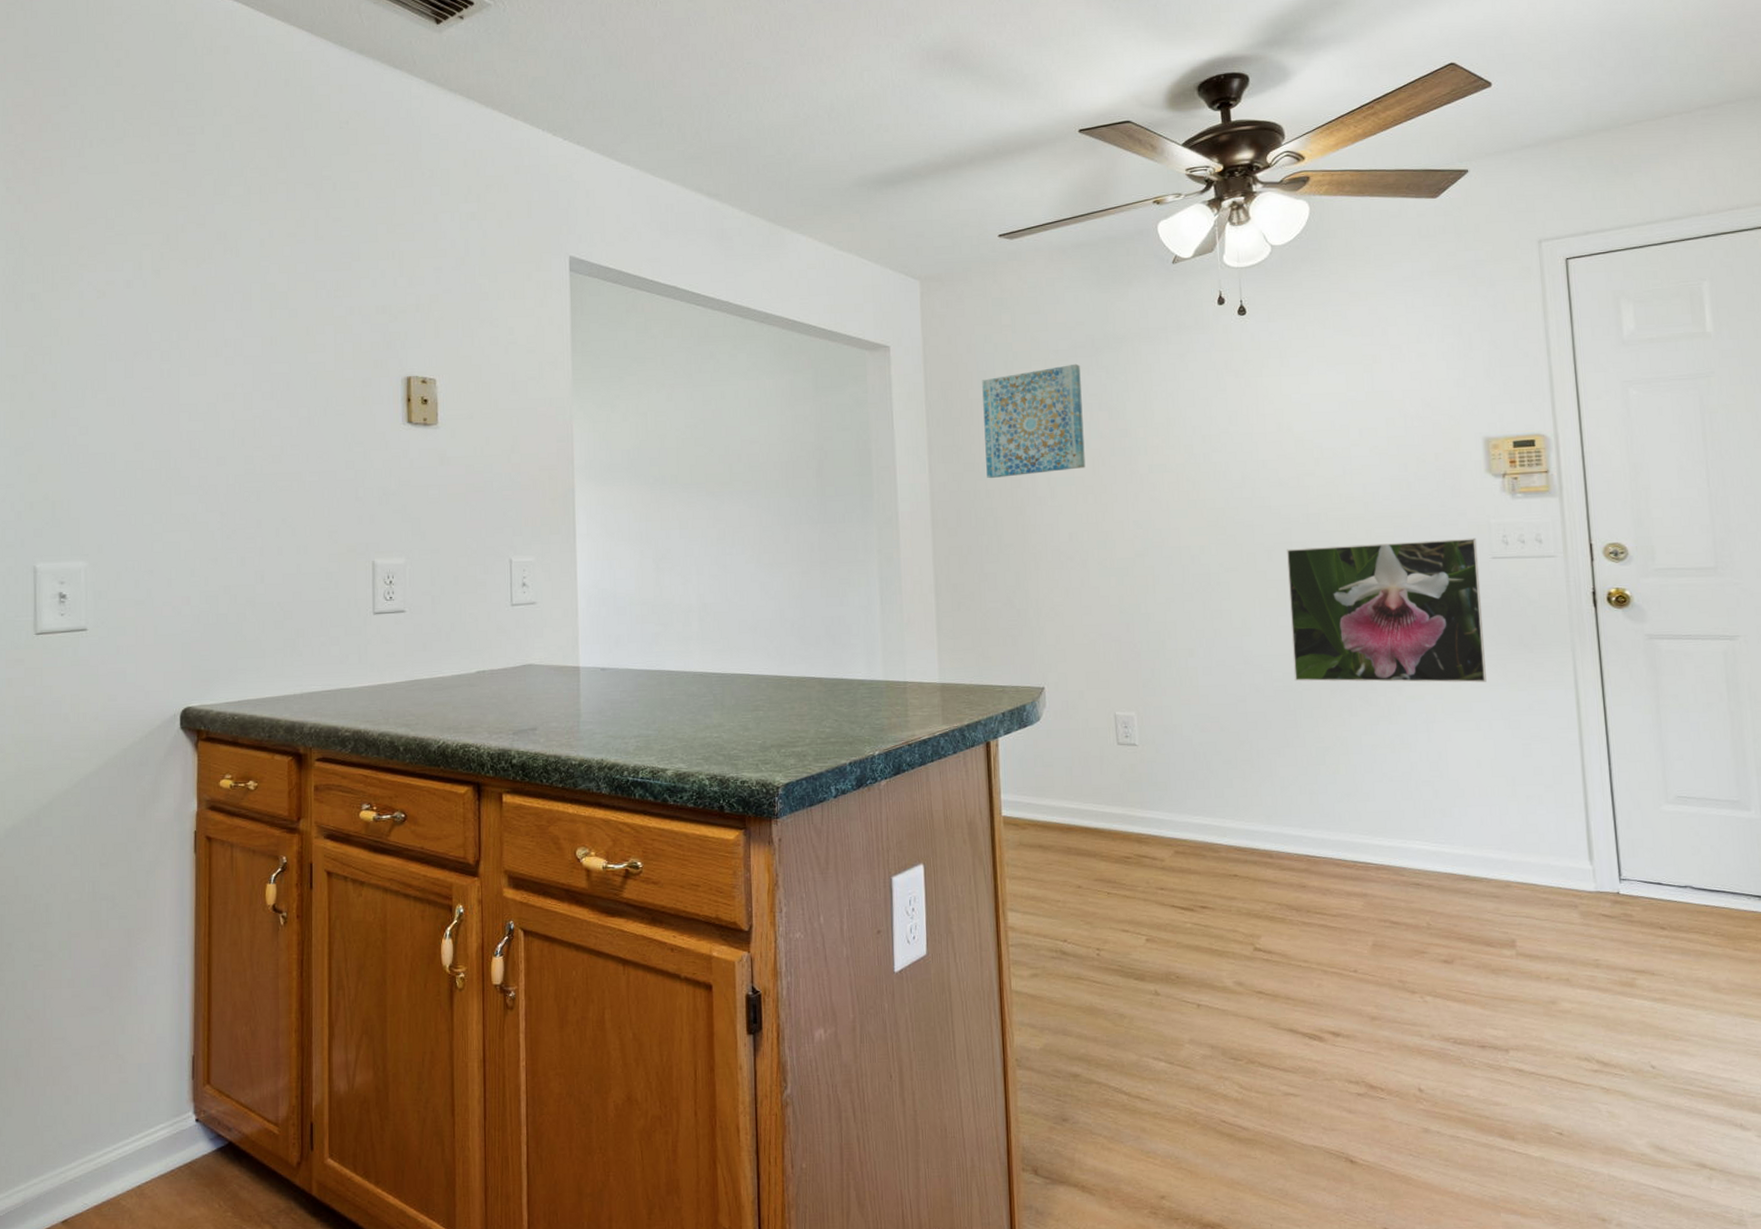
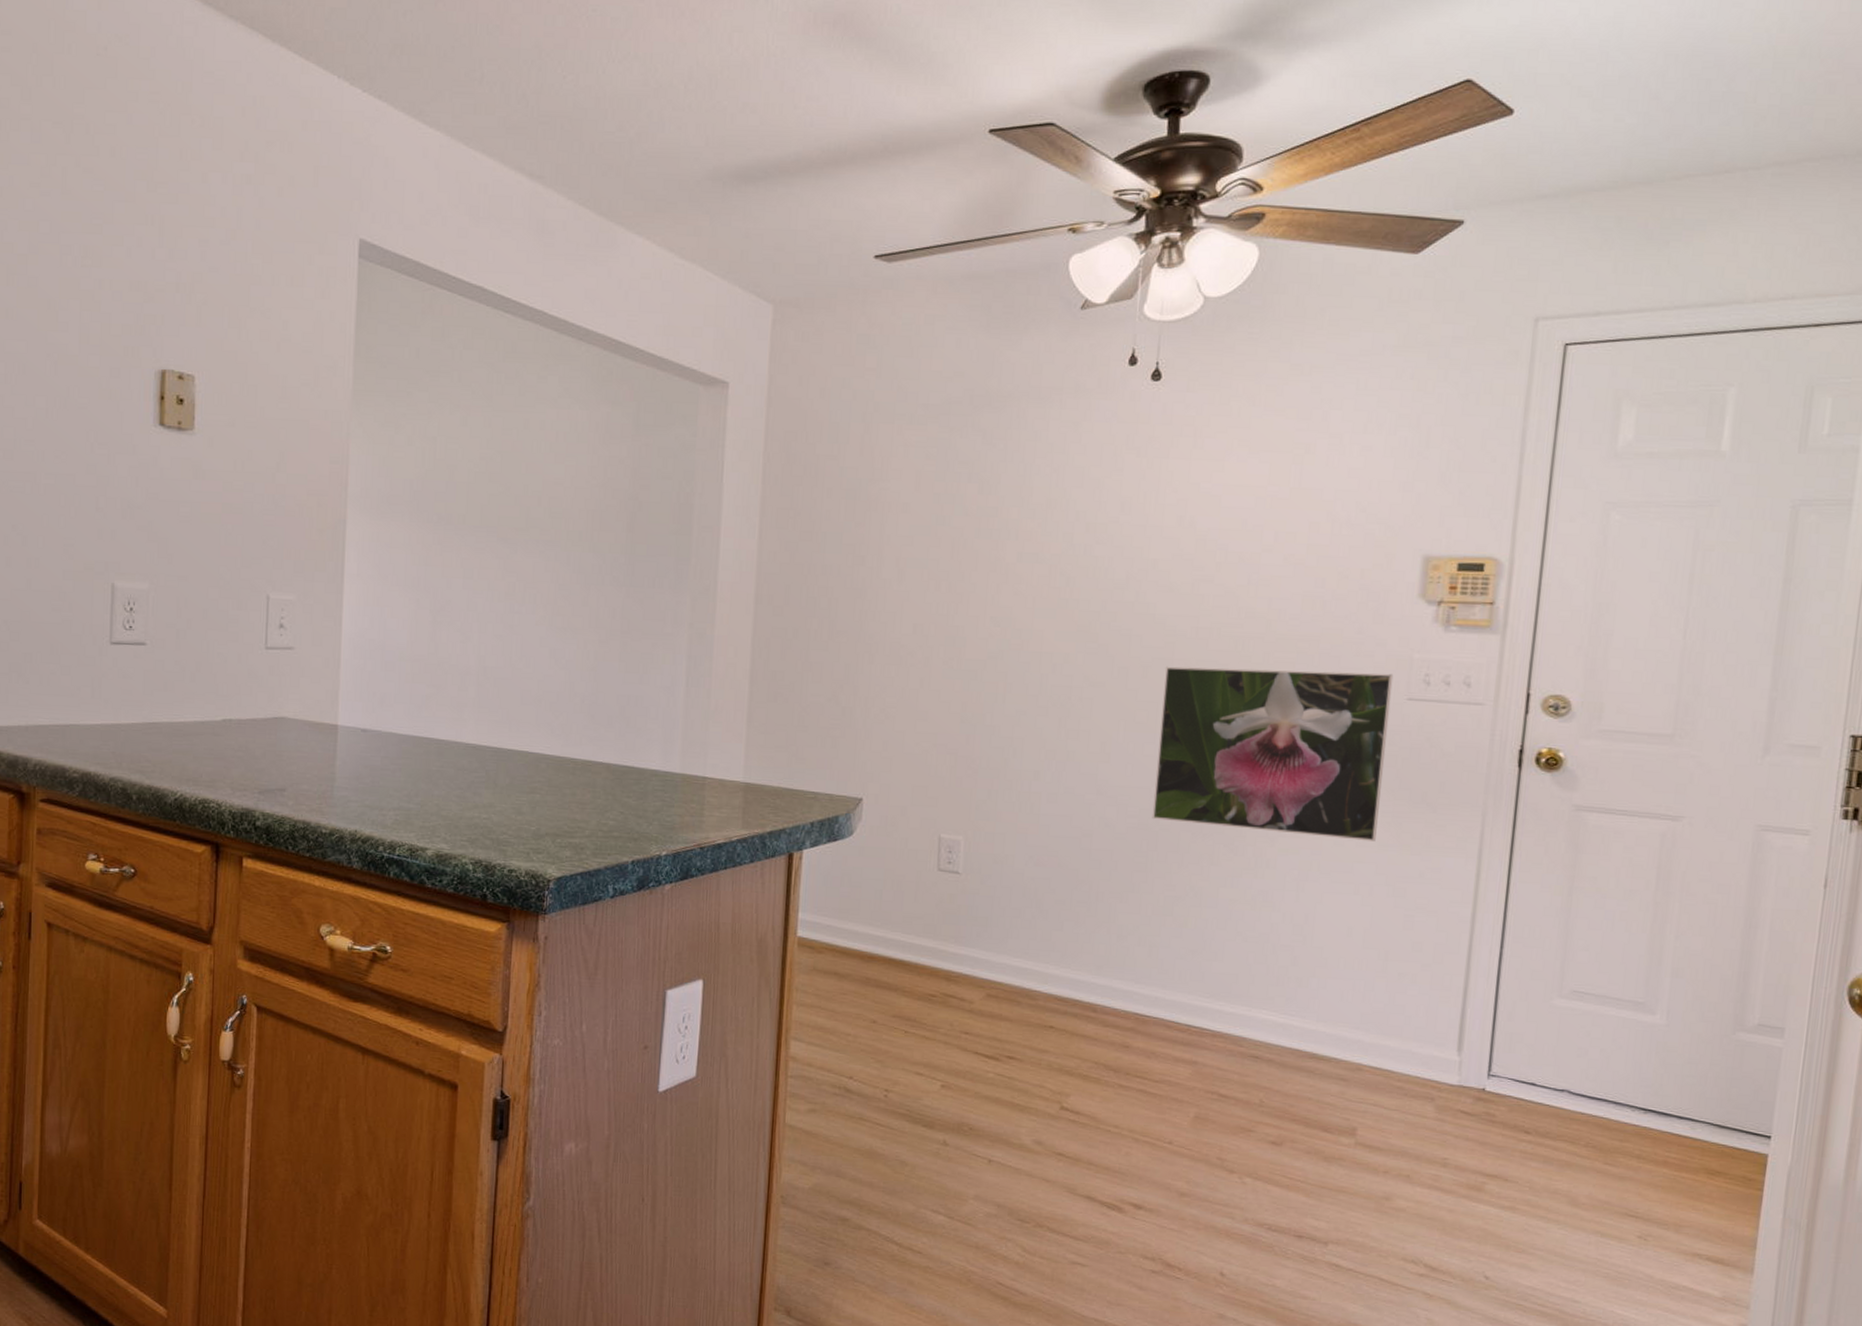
wall art: present [982,363,1086,479] -> none [825,422,952,552]

